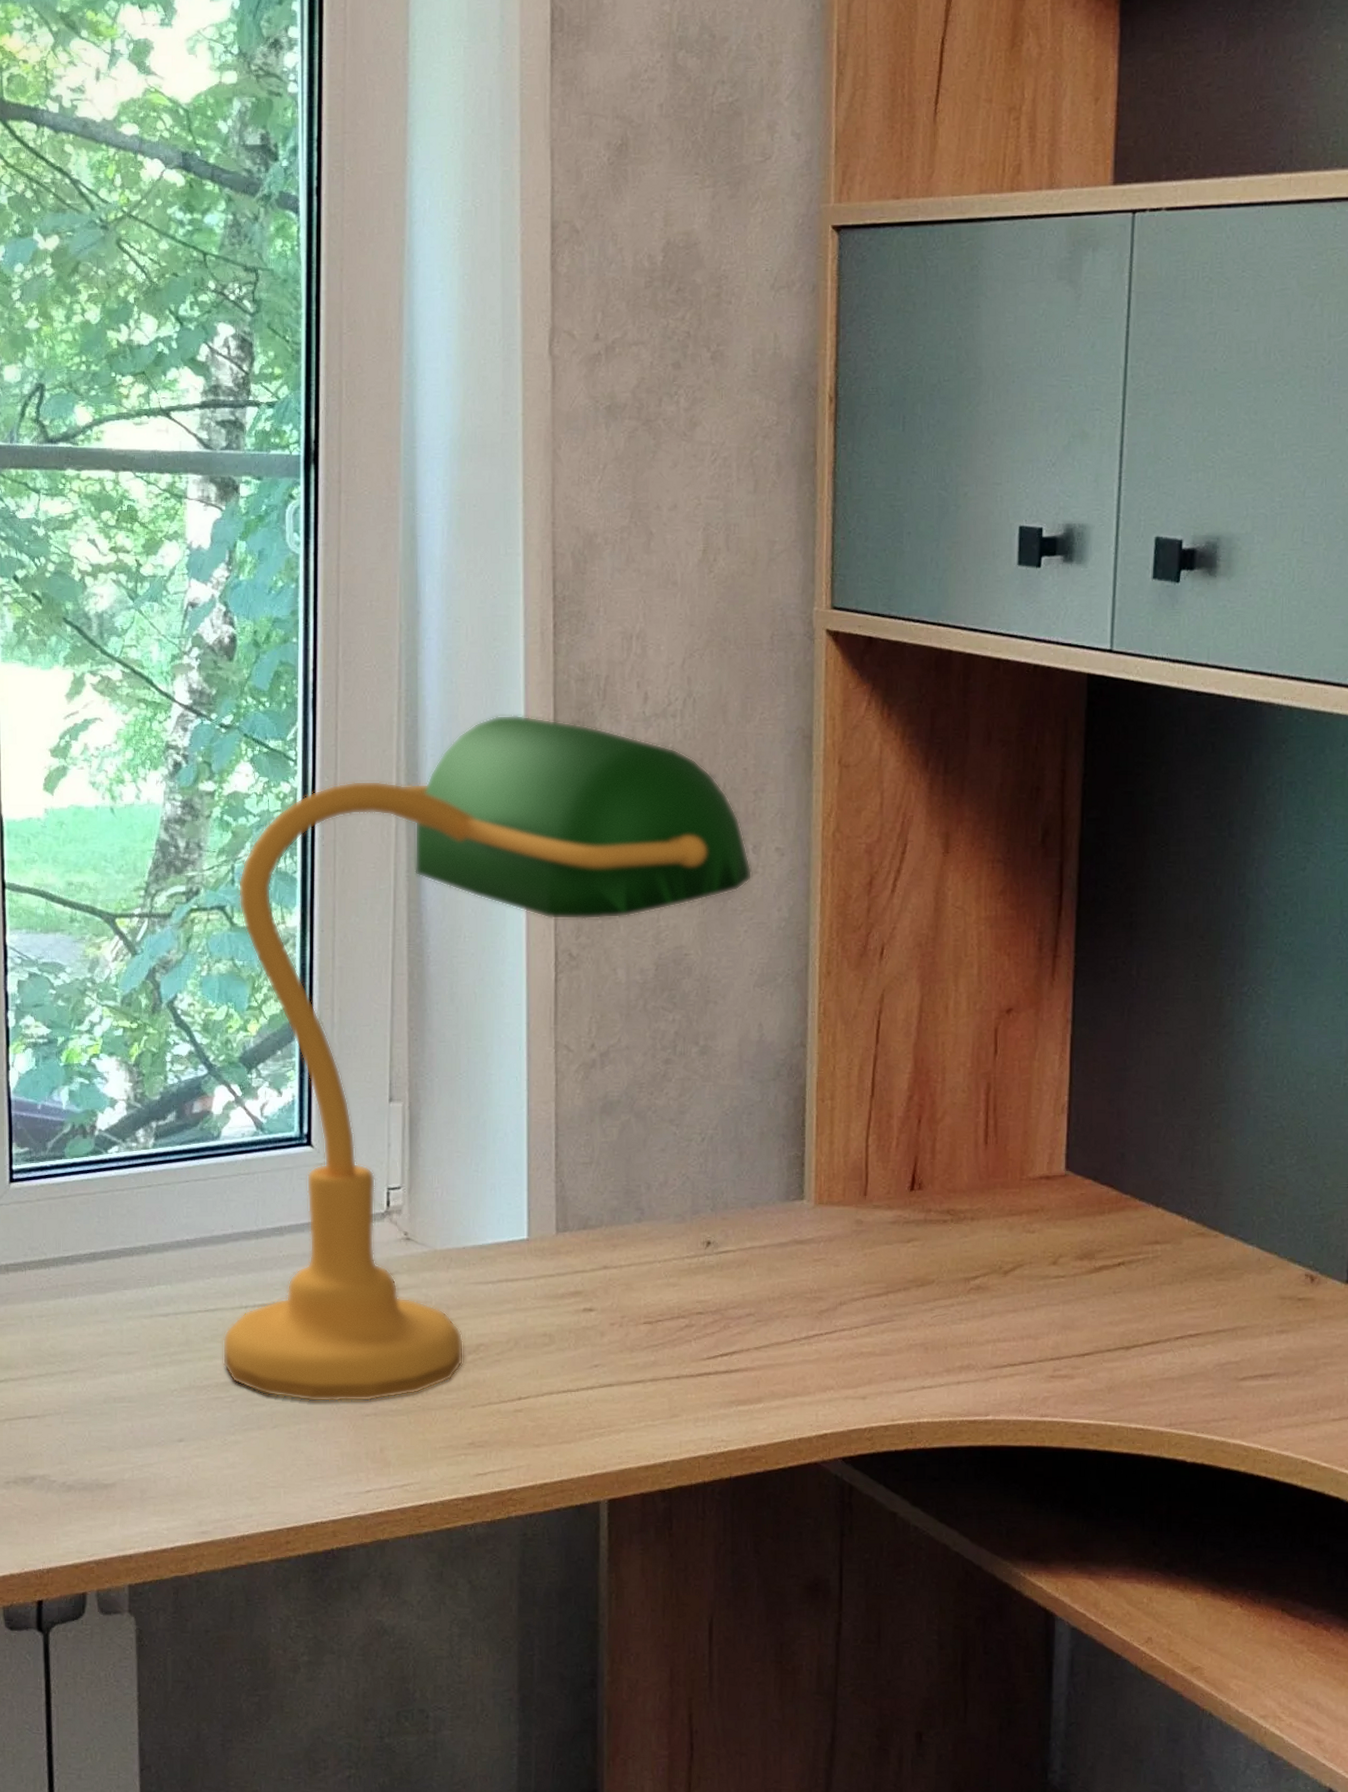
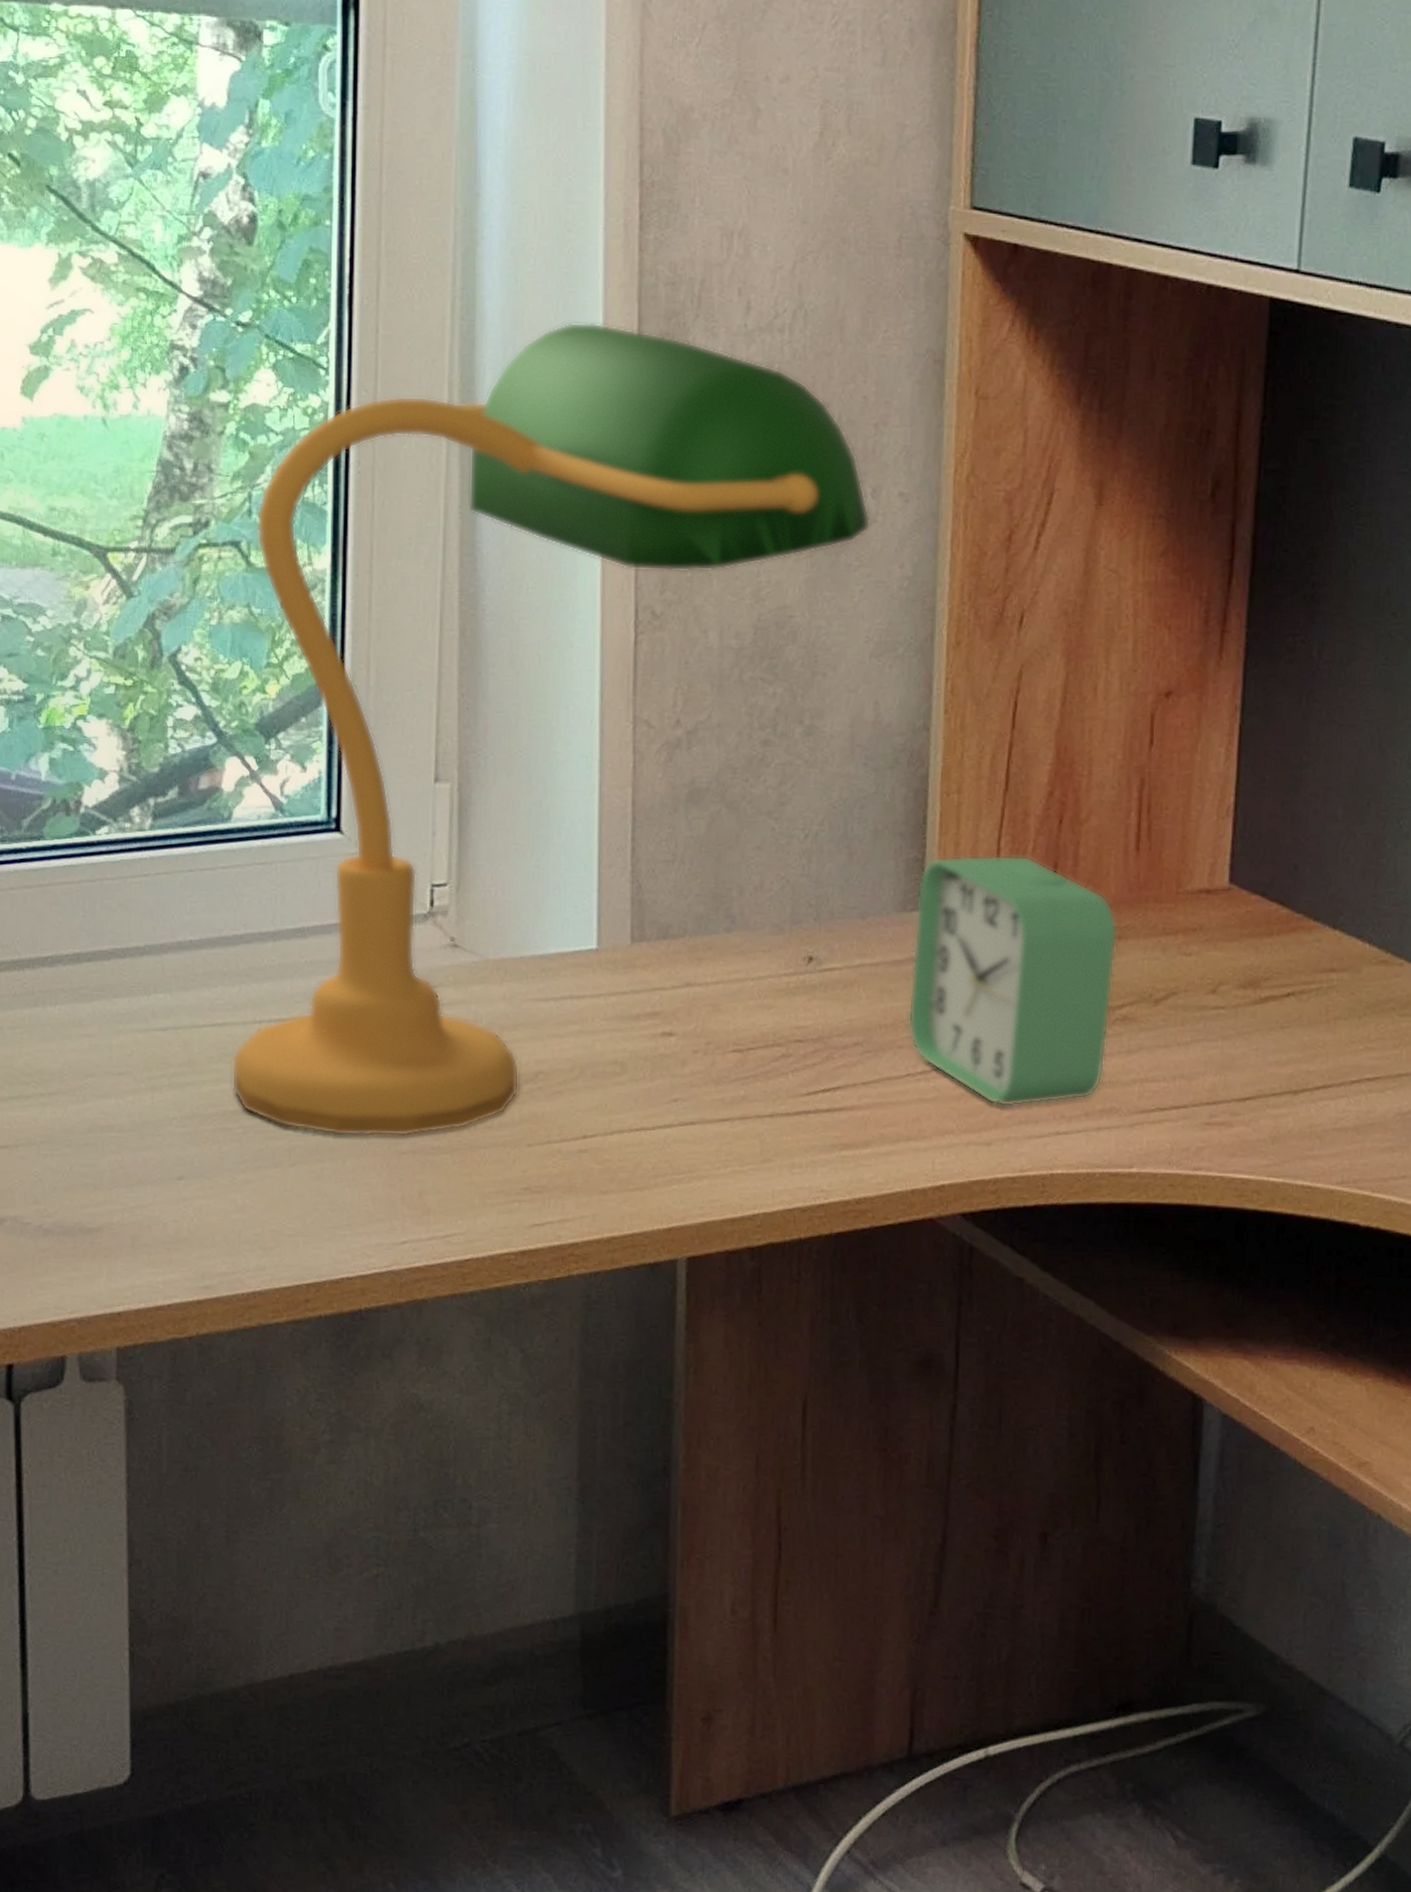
alarm clock: none [792,1151,970,1366] -> present [908,855,1118,1107]

